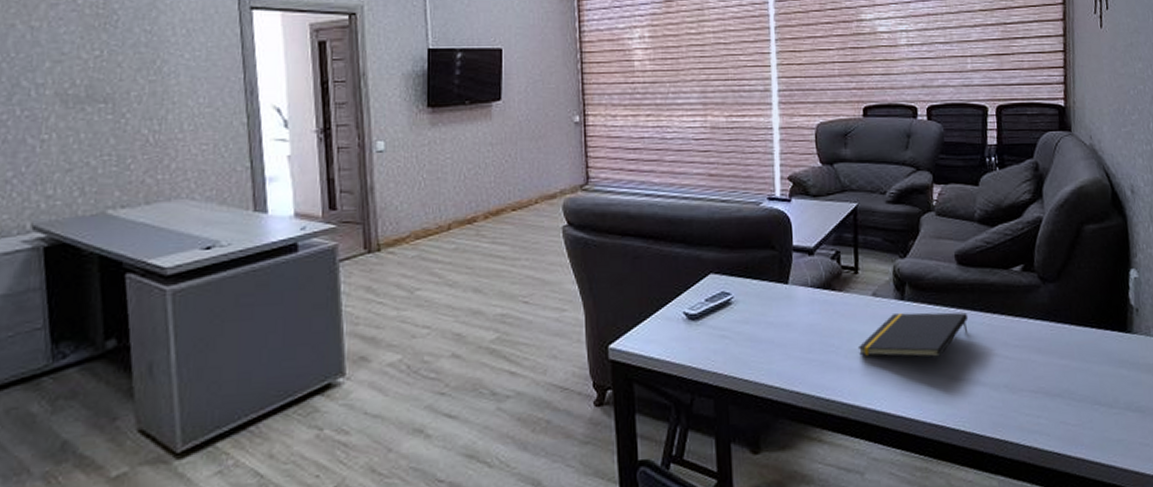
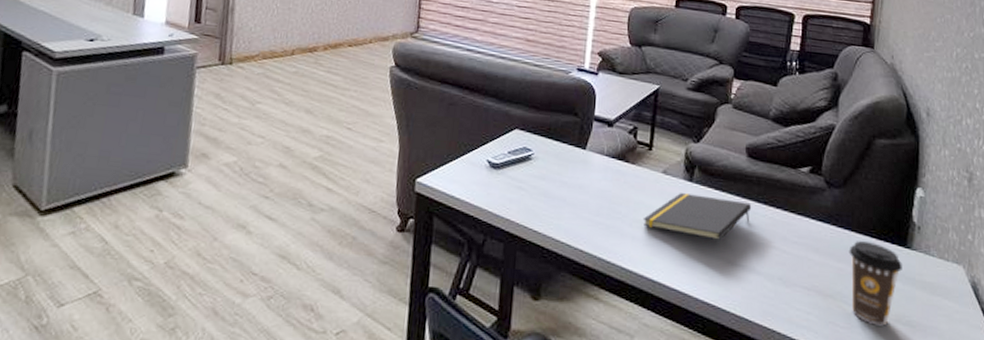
coffee cup: none [1070,333,1126,417] -> present [849,241,902,326]

